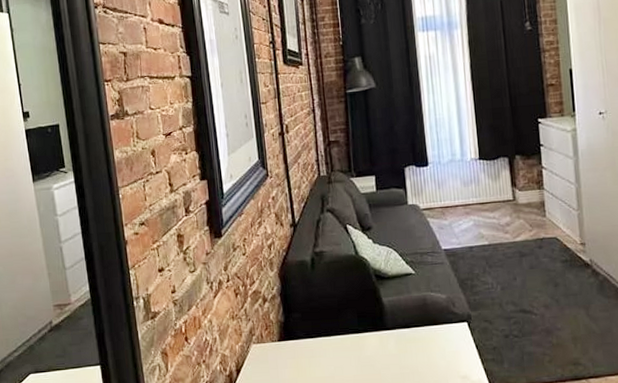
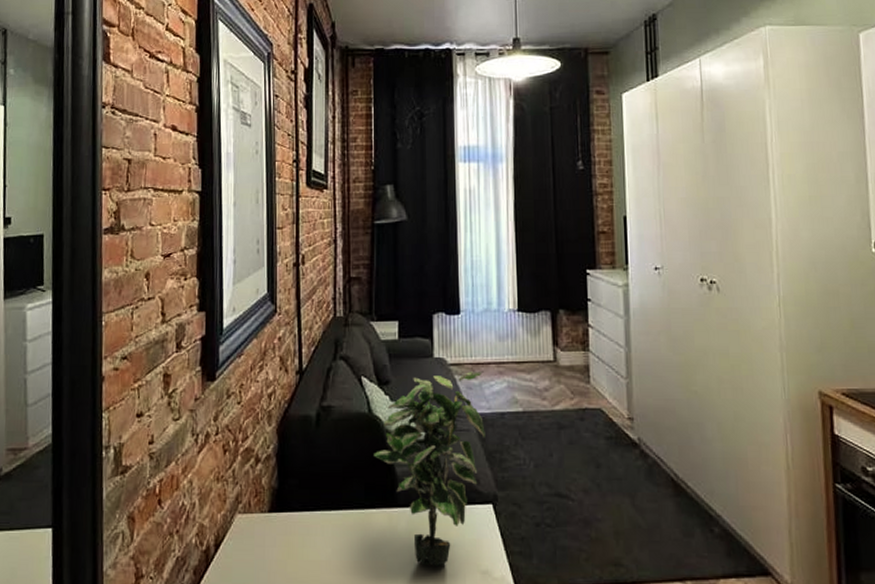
potted plant: none [363,213,457,375] -> present [374,372,485,566]

